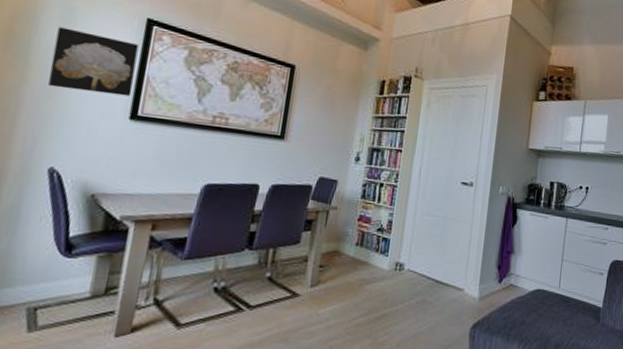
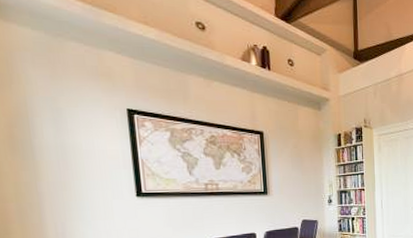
wall art: present [47,27,139,97] -> none [52,127,132,180]

